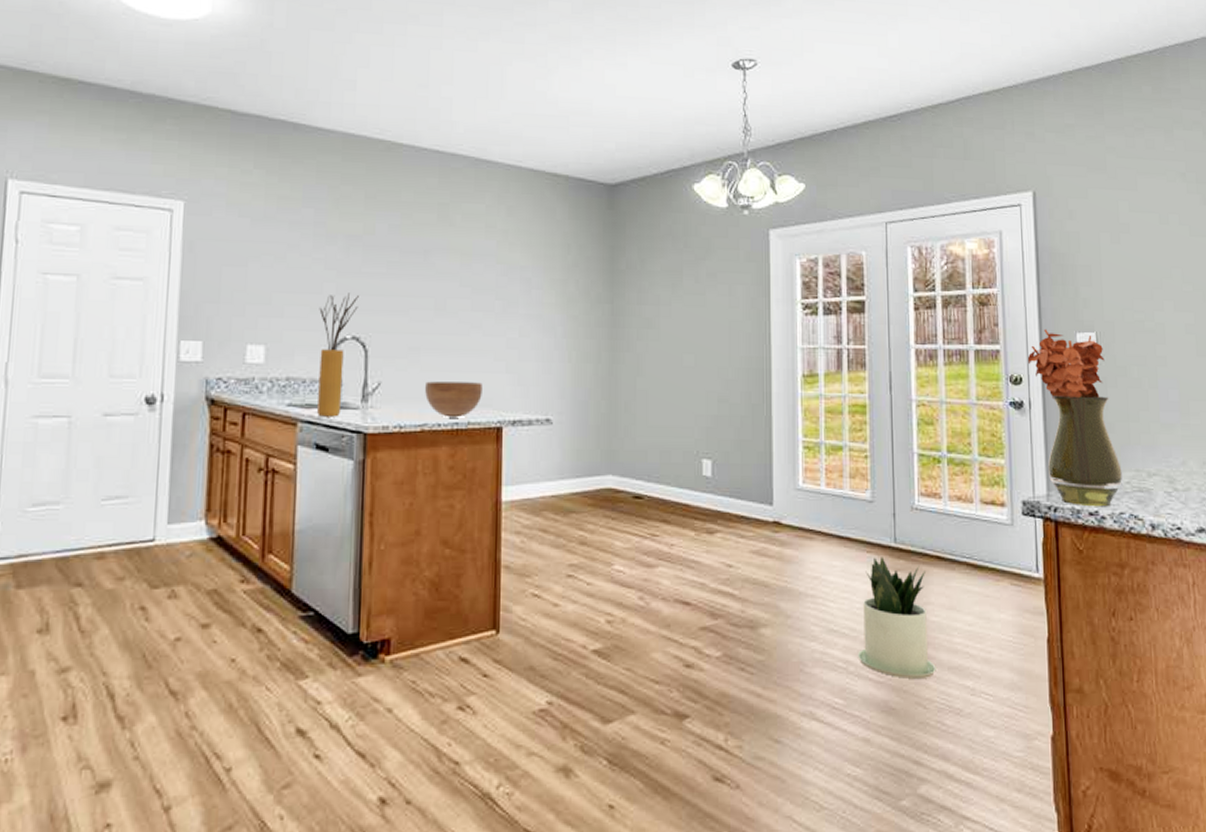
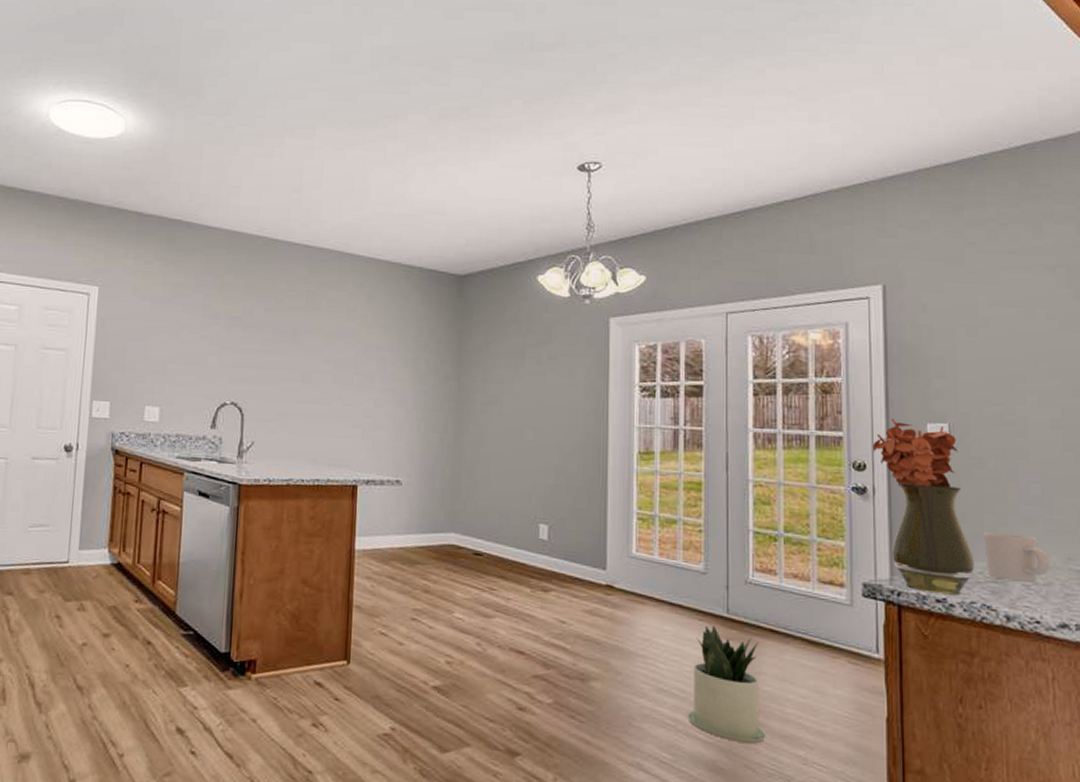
vase: present [317,292,359,417] -> none [201,365,238,470]
bowl: present [425,381,482,418] -> none [291,443,341,475]
mug: none [1129,441,1188,490] -> present [983,532,1050,584]

